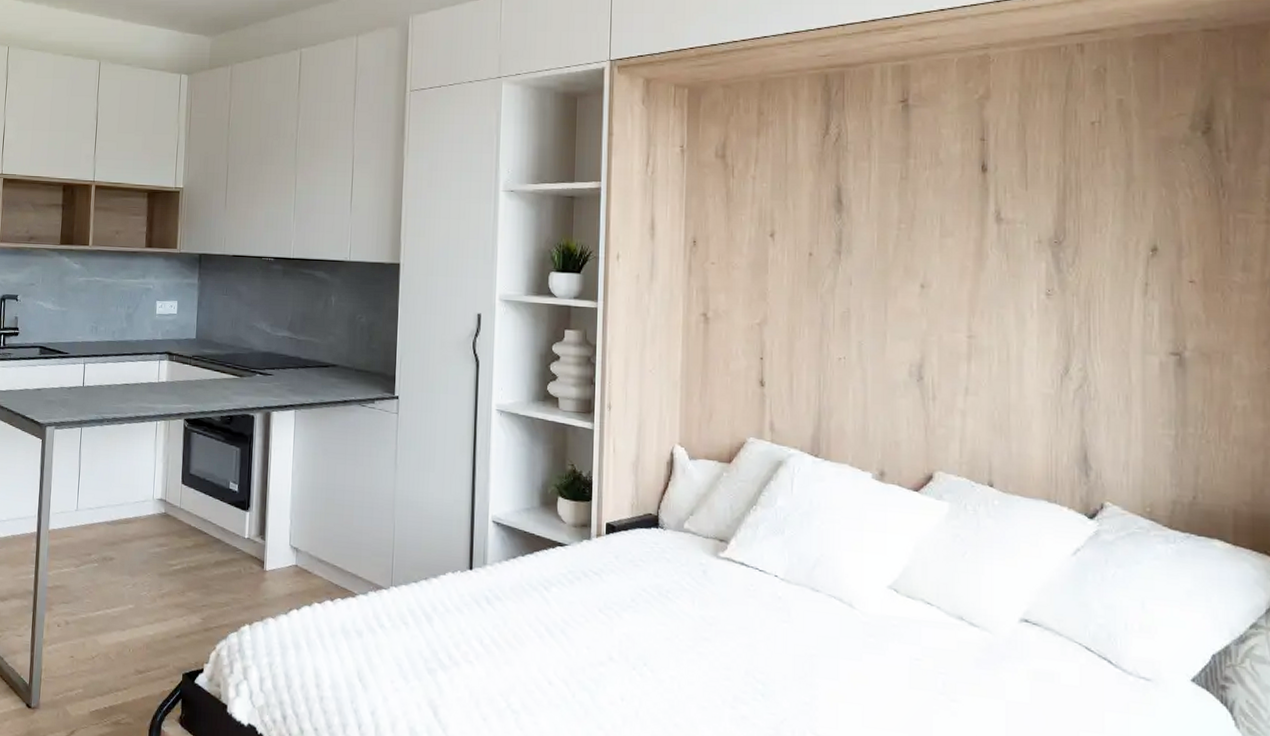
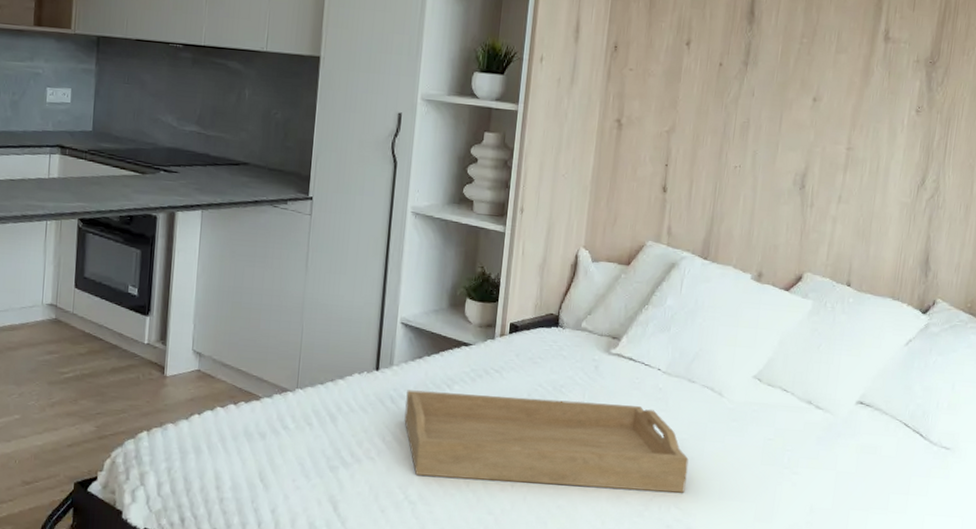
serving tray: none [501,591,821,717] -> present [404,390,689,493]

